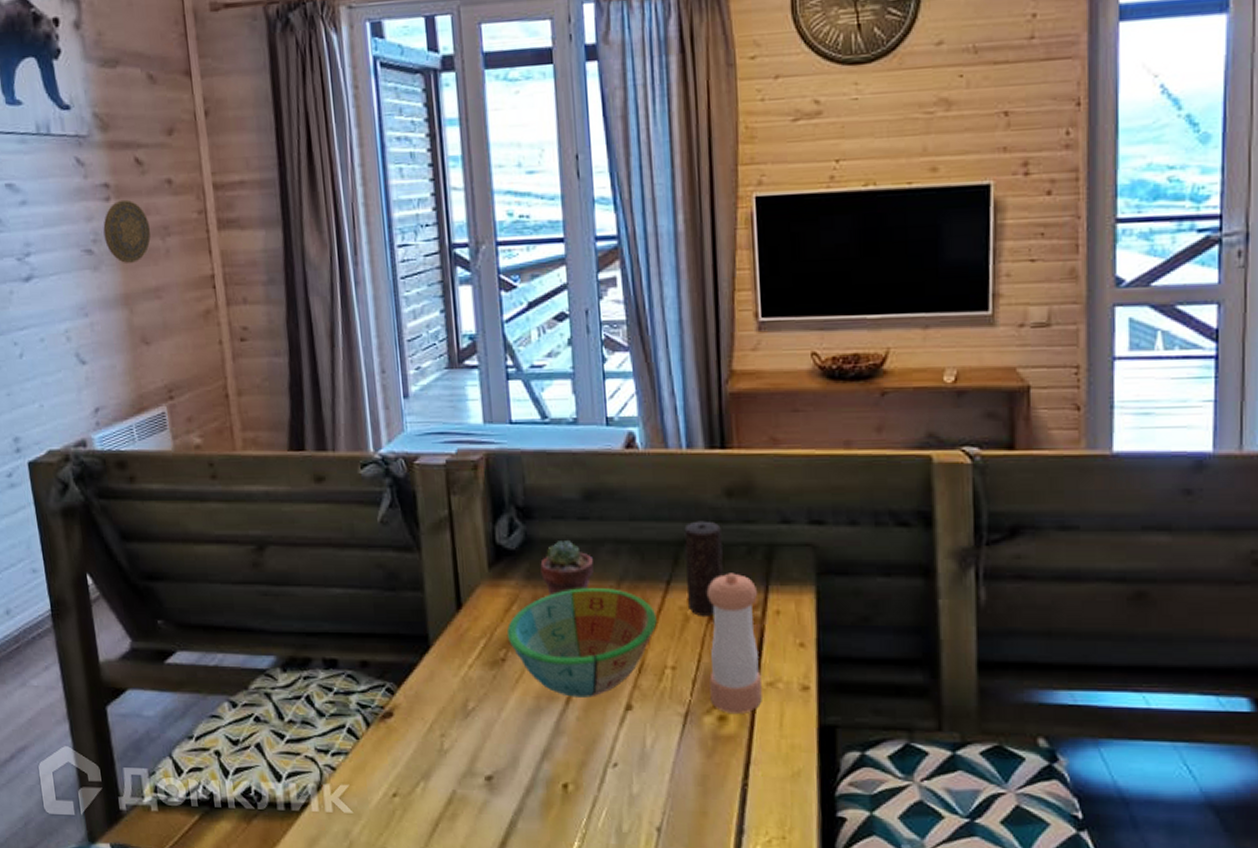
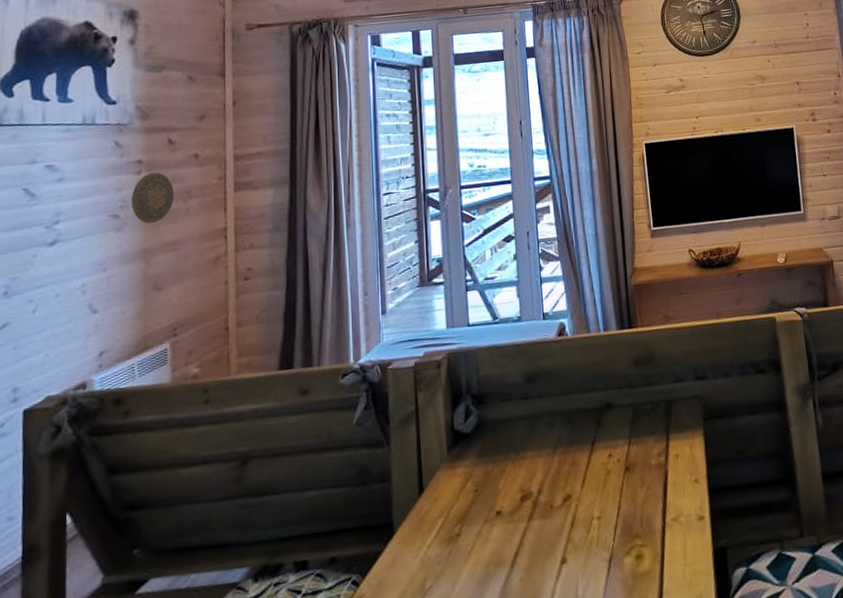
bowl: present [506,588,657,698] -> none [461,455,585,560]
potted succulent: present [540,541,594,596] -> none [491,418,534,470]
candle: present [684,521,724,618] -> none [604,387,635,469]
pepper shaker: present [706,573,762,713] -> none [622,427,669,552]

